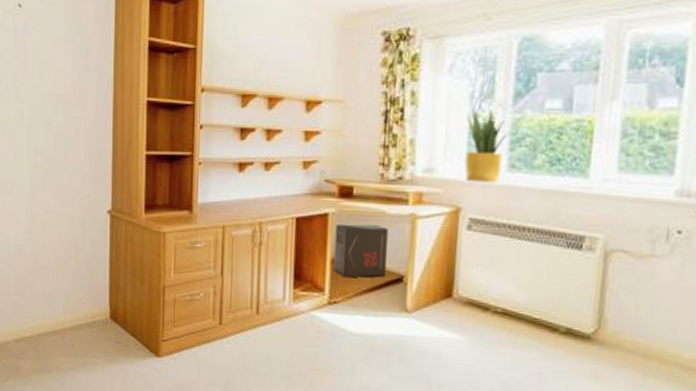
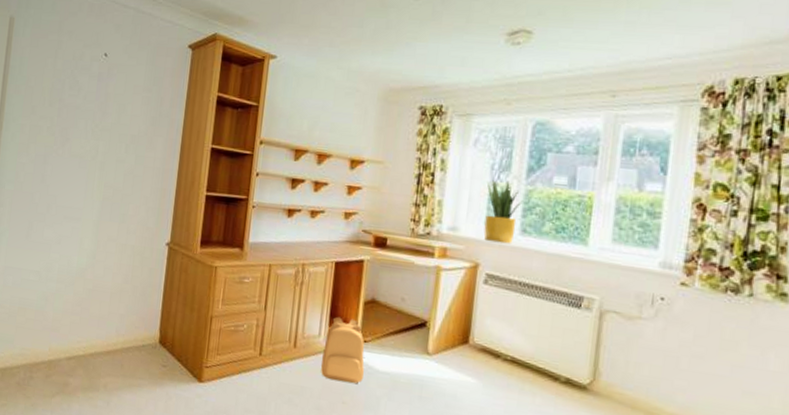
backpack: none [288,277,336,349] -> present [321,316,365,384]
computer tower: present [333,224,388,278] -> none [365,270,416,321]

